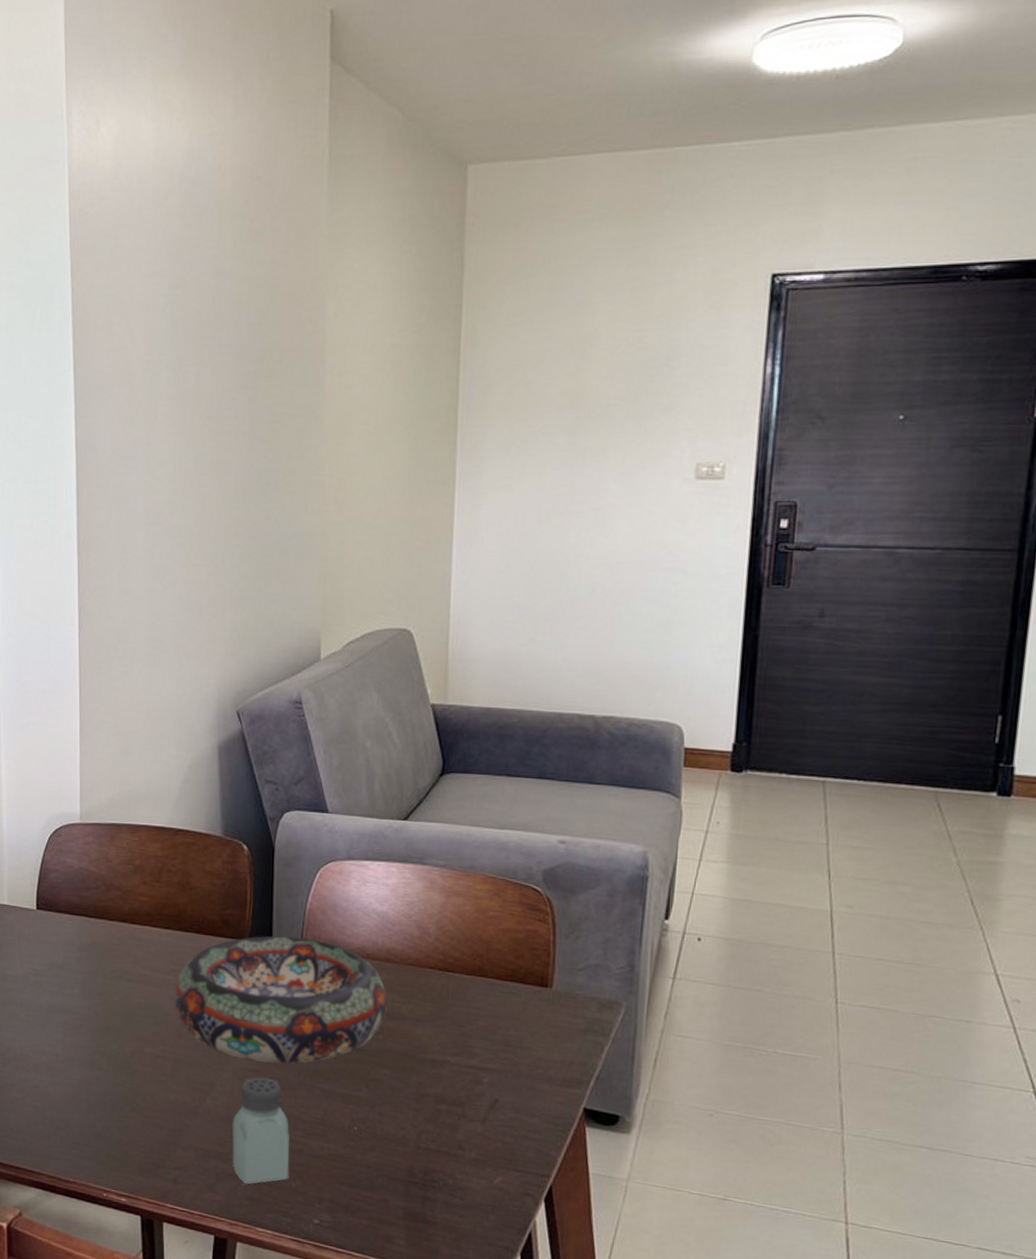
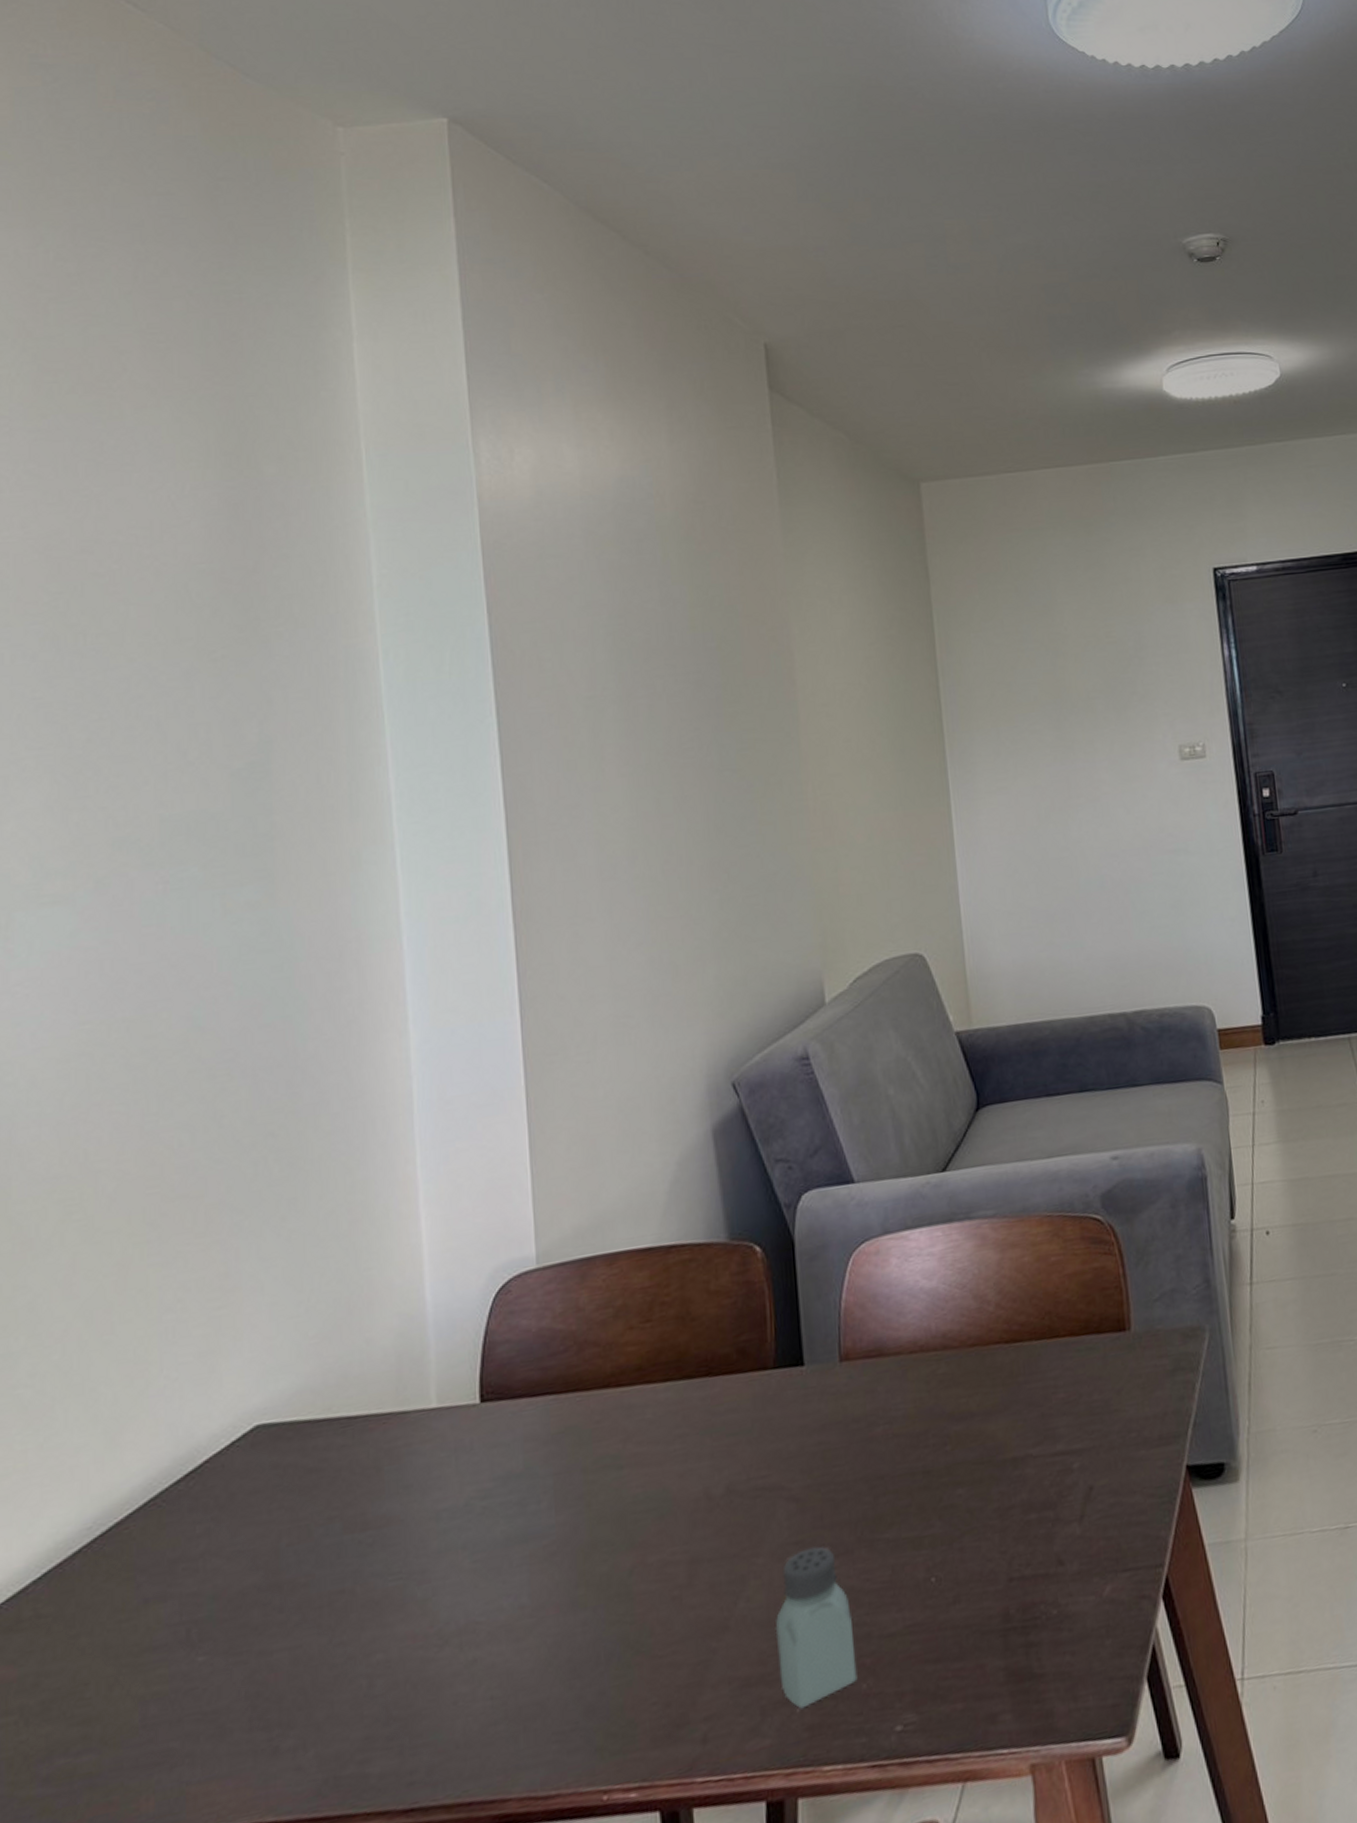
decorative bowl: present [173,936,387,1064] -> none [681,1344,952,1532]

